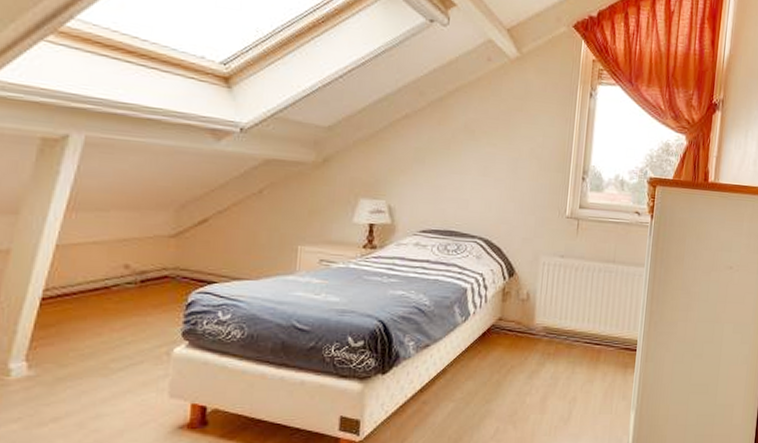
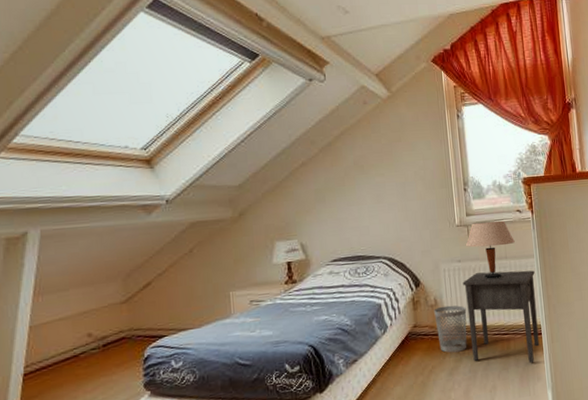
wastebasket: none [523,302,560,355] -> present [434,305,467,353]
nightstand: none [557,273,642,380] -> present [463,270,540,364]
table lamp: none [572,217,627,282] -> present [465,220,515,279]

